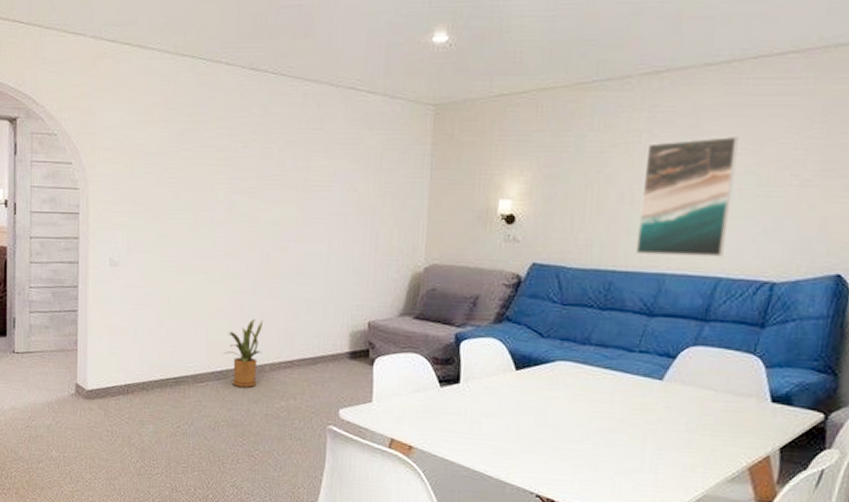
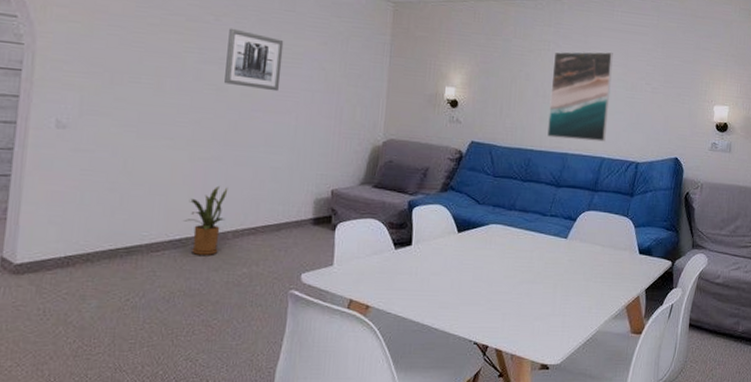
wall art: none [255,154,313,218] -> present [224,28,284,92]

